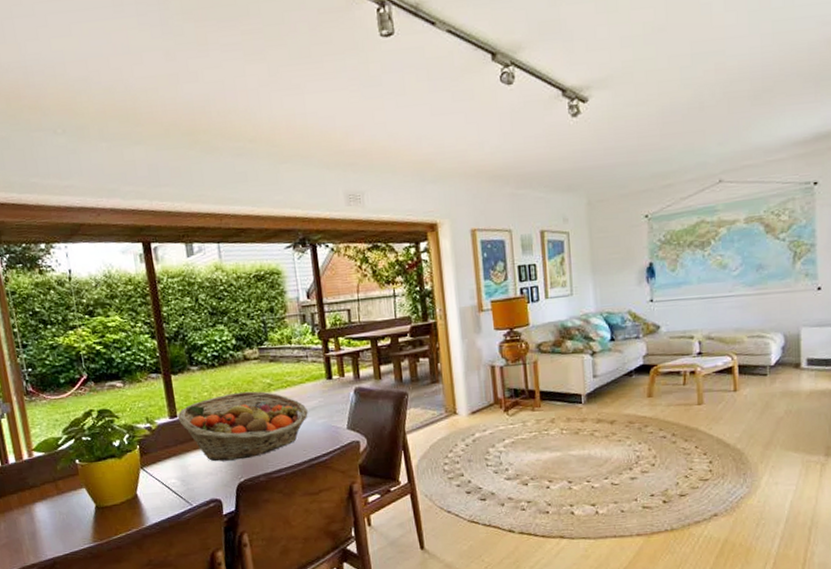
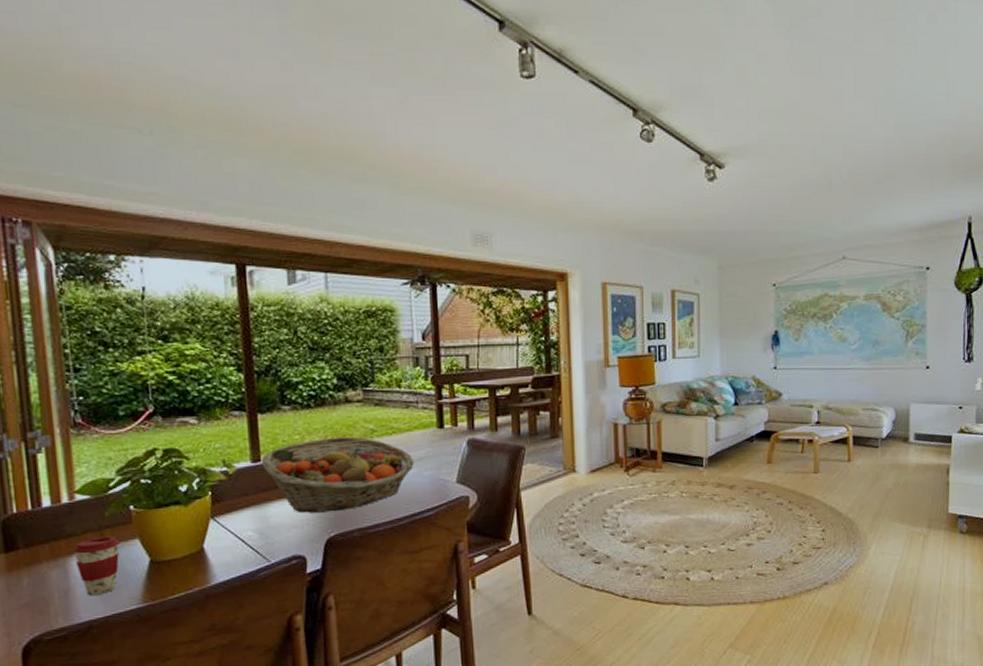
coffee cup: none [35,486,72,537] -> present [72,536,120,596]

